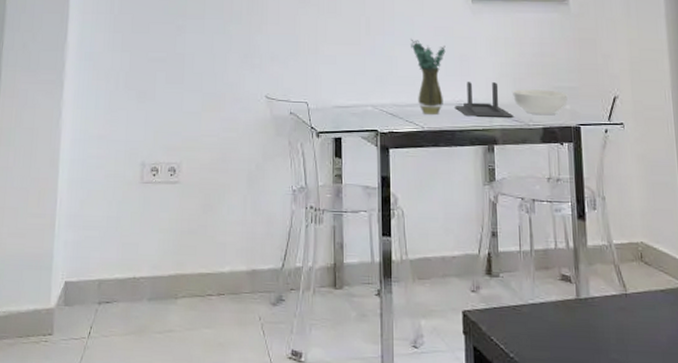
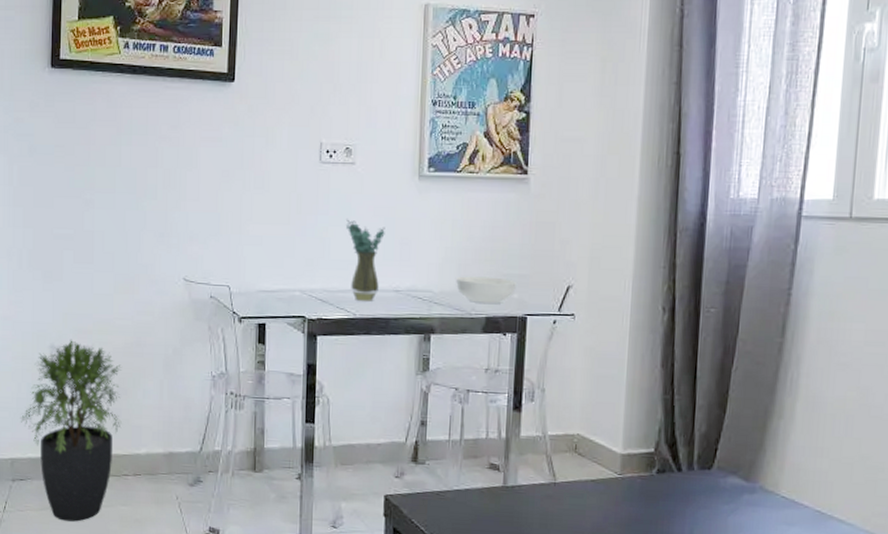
potted plant: none [109,156,207,347] -> present [20,339,122,522]
napkin holder: present [455,82,514,117] -> none [391,267,455,306]

